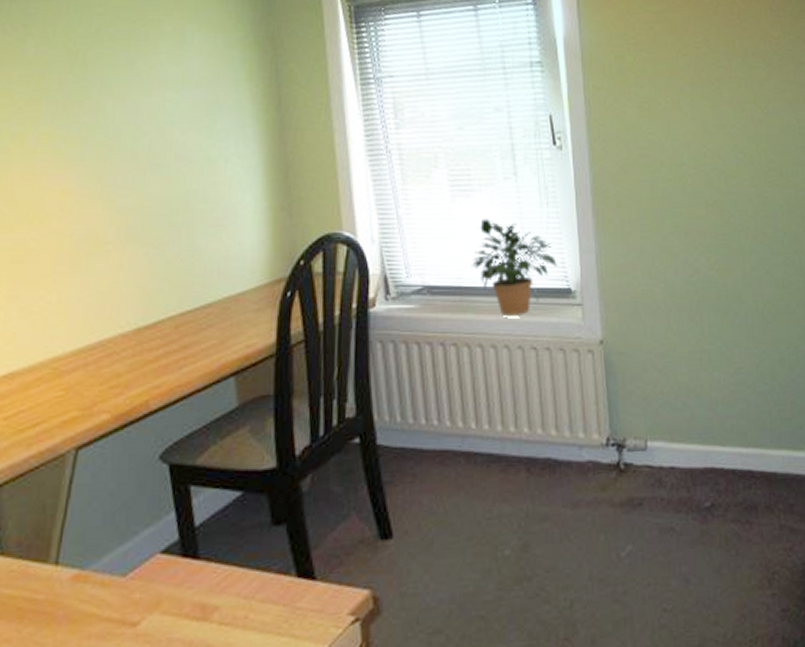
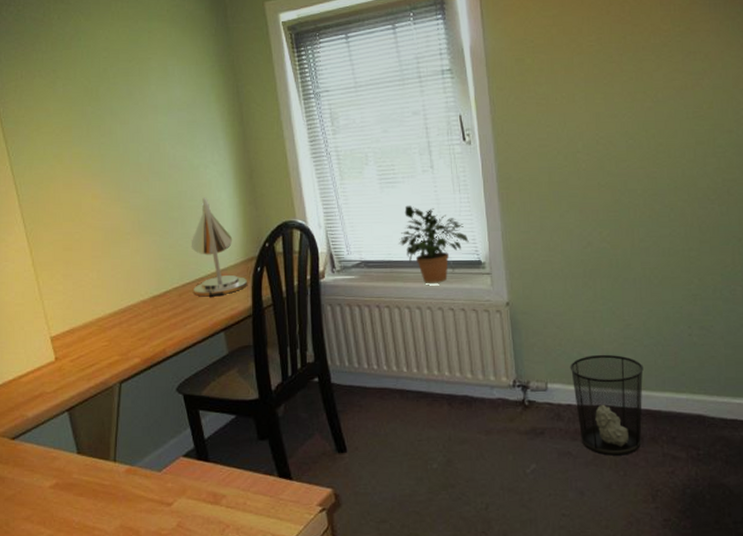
table lamp: none [196,199,273,330] -> present [191,197,248,297]
waste bin: none [673,404,757,531] -> present [570,354,644,456]

